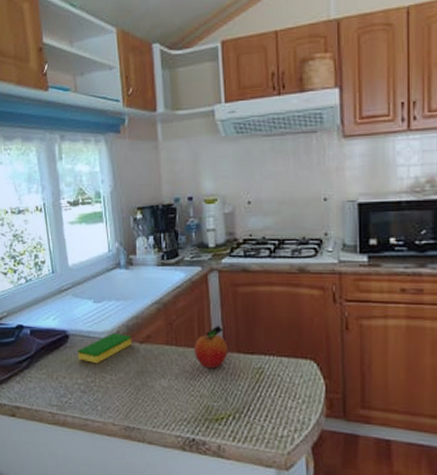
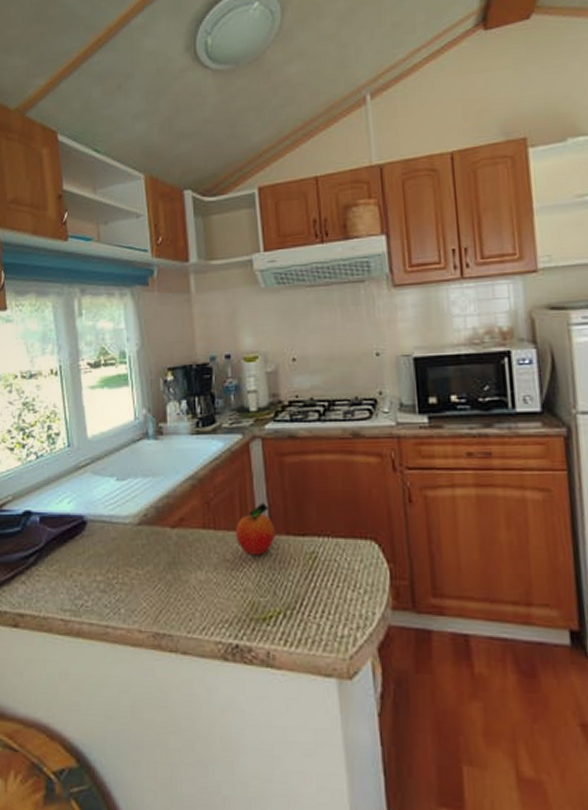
dish sponge: present [77,332,132,364] -> none [96,516,162,556]

